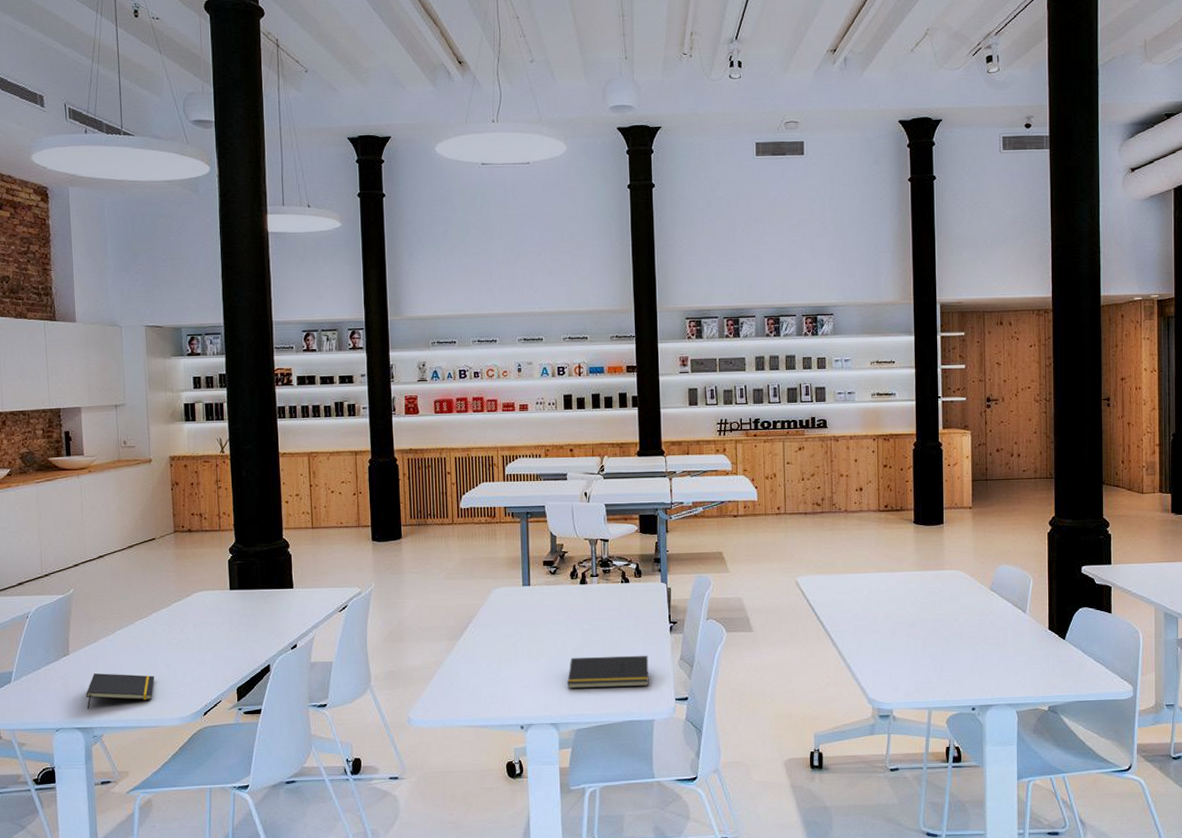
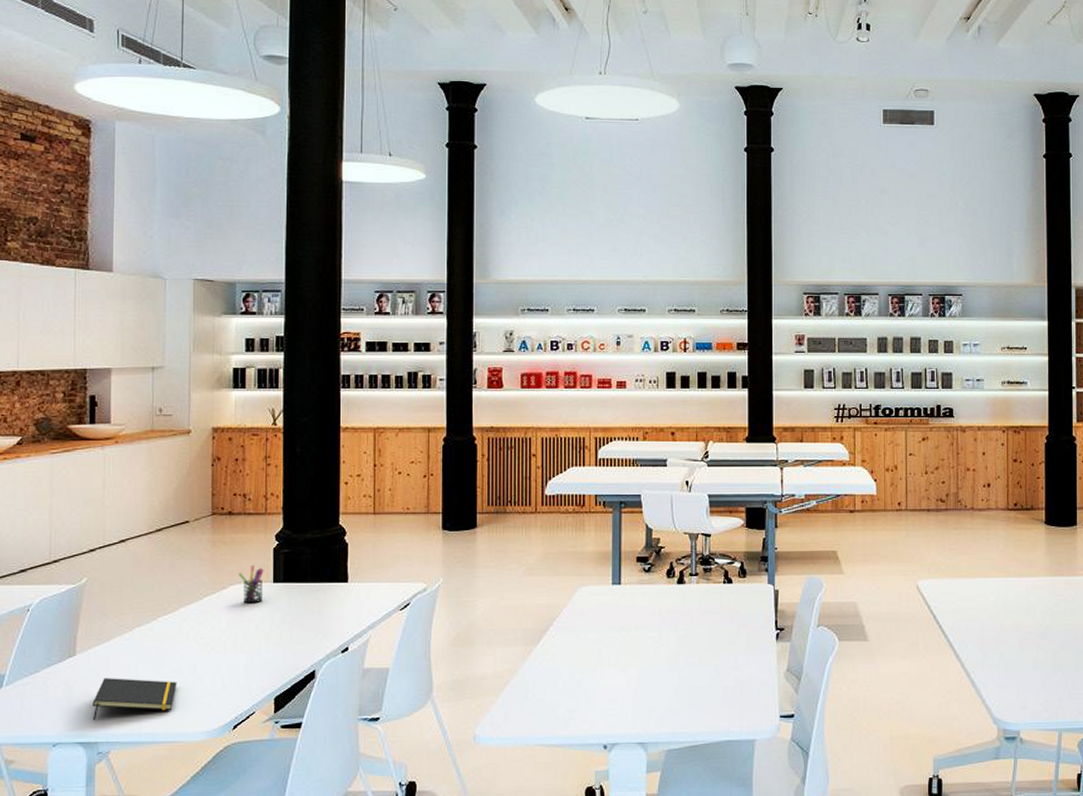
pen holder: none [200,575,221,608] -> present [238,564,264,604]
notepad: present [567,655,649,688] -> none [659,665,751,703]

